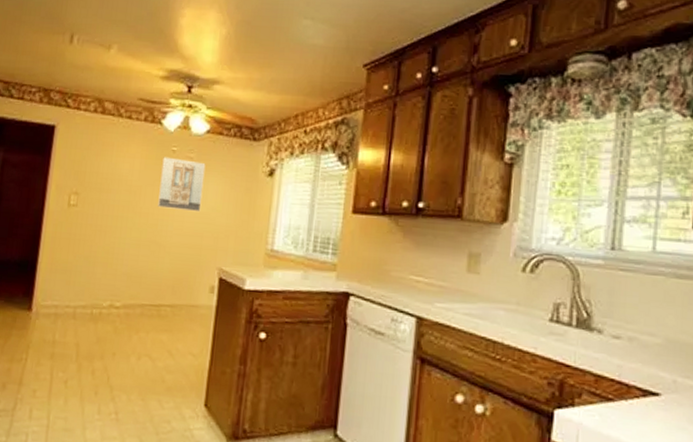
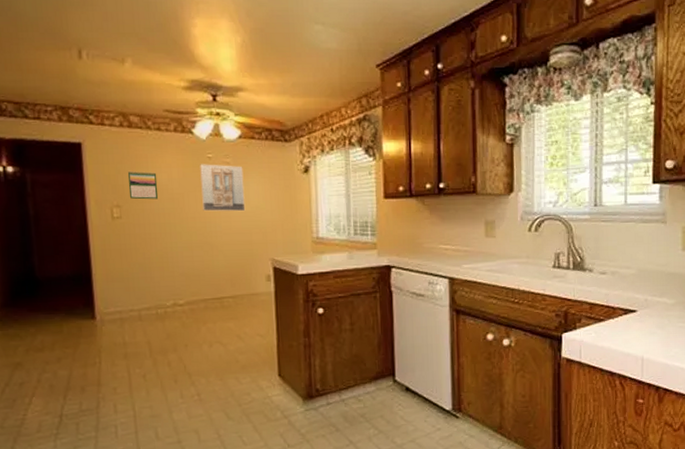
calendar: none [90,158,120,190] -> present [128,171,159,200]

